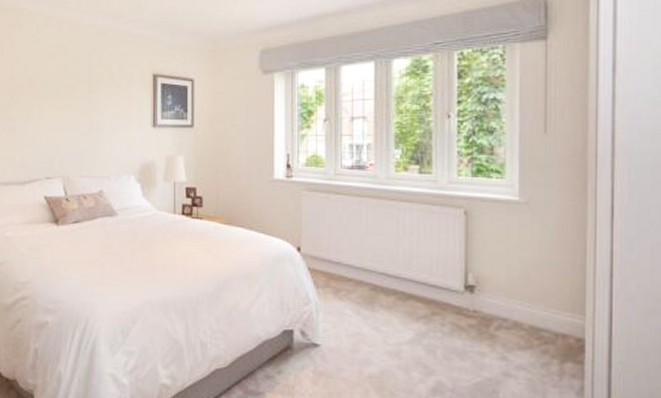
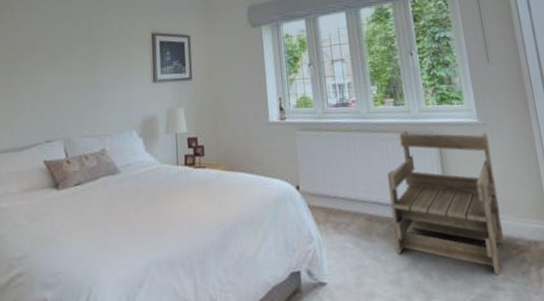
armchair: none [399,201,528,363] -> present [386,130,505,275]

